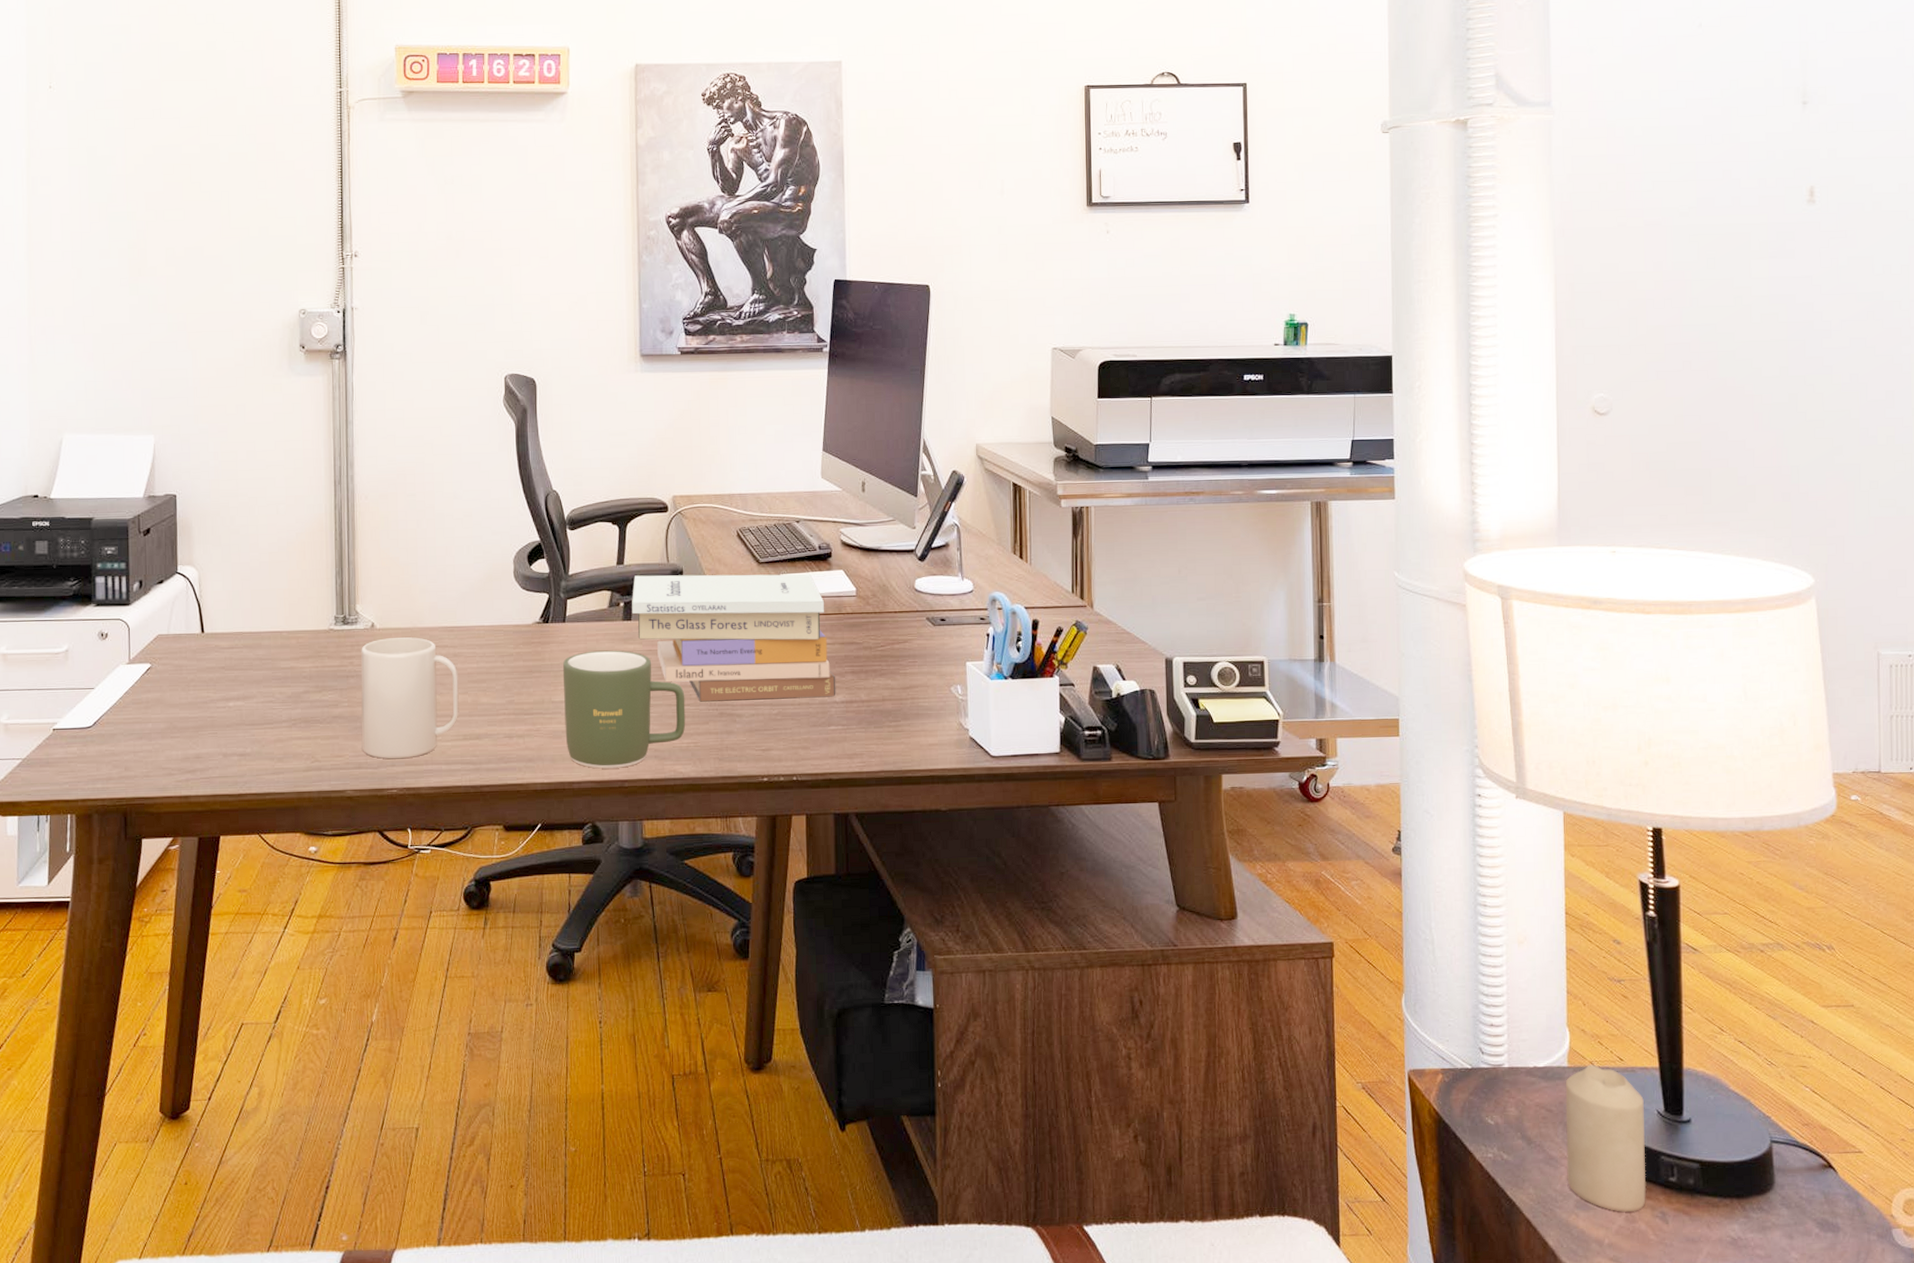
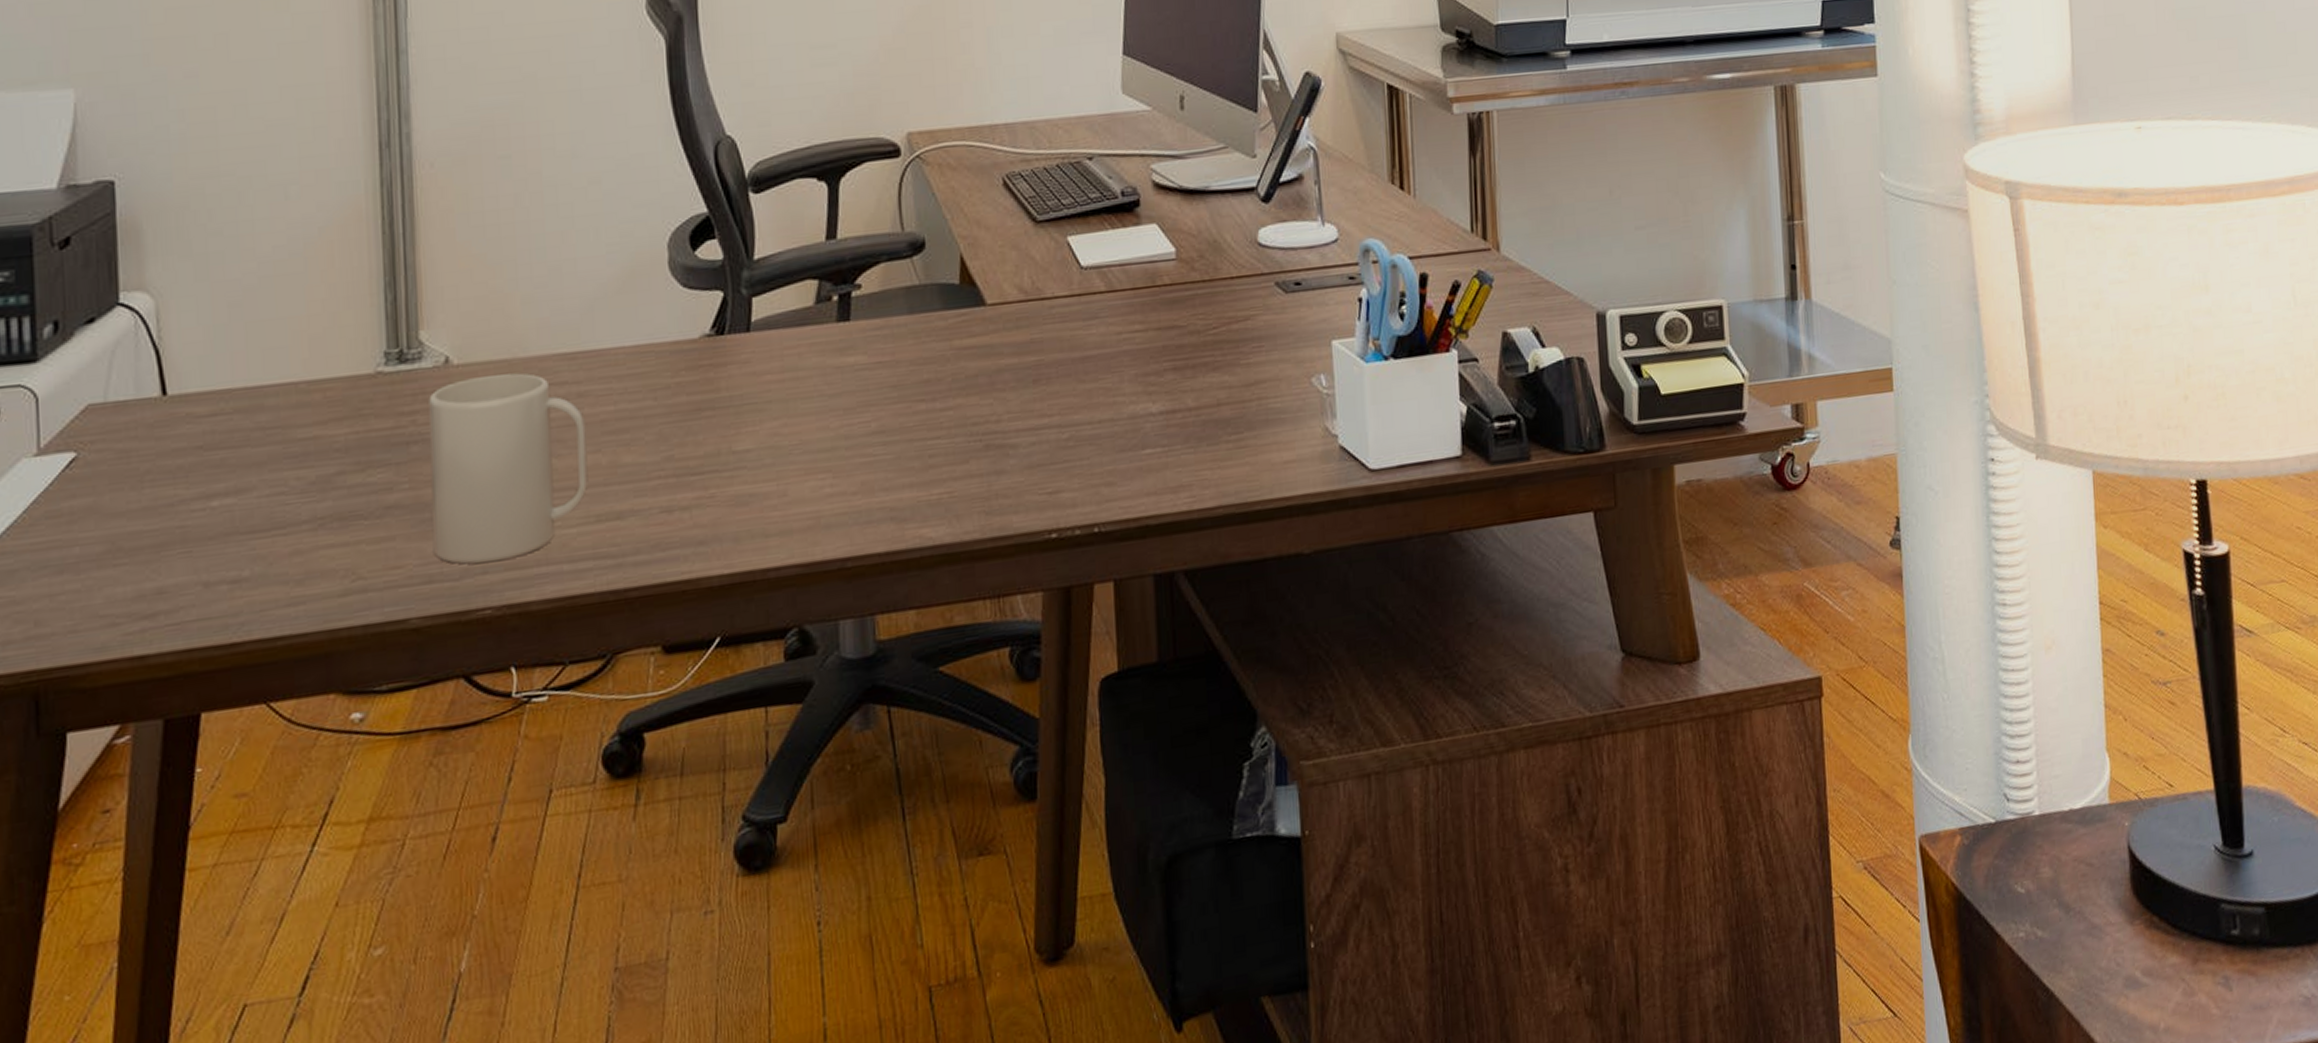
mug: present [562,650,686,769] -> none [747,366,936,546]
books: present [631,574,836,702] -> none [849,233,1152,432]
candle: present [1565,1064,1647,1212] -> none [2107,796,2206,985]

